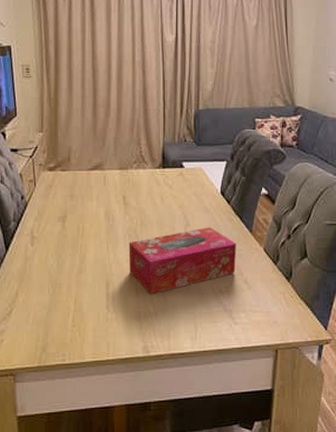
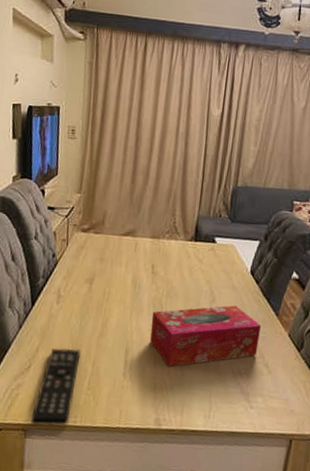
remote control: none [18,288,61,369] -> present [30,348,81,426]

